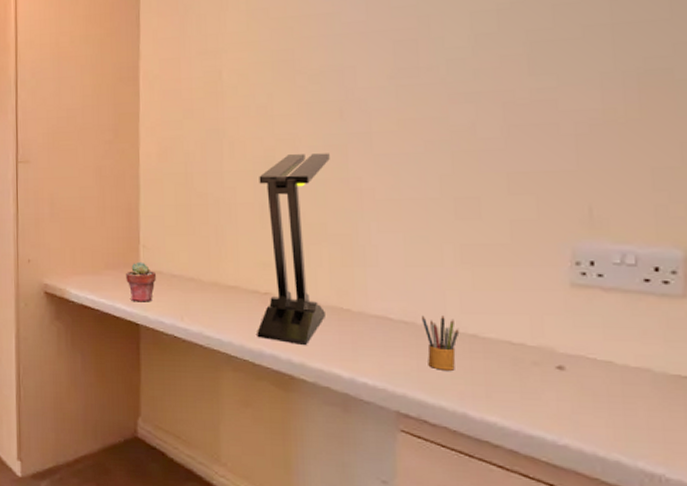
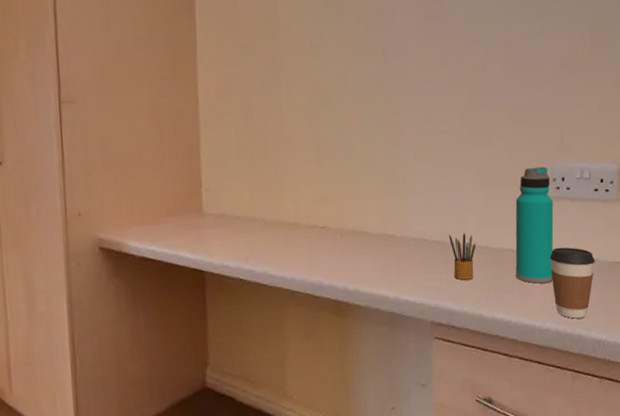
potted succulent: present [126,261,156,302] -> none [188,205,220,249]
desk lamp: present [257,153,330,346] -> none [314,90,375,274]
water bottle: none [516,246,577,388] -> present [515,166,554,284]
coffee cup: none [569,347,645,441] -> present [549,247,595,319]

